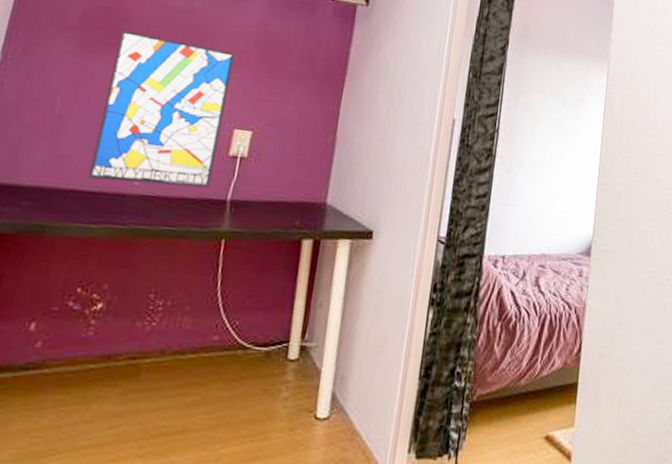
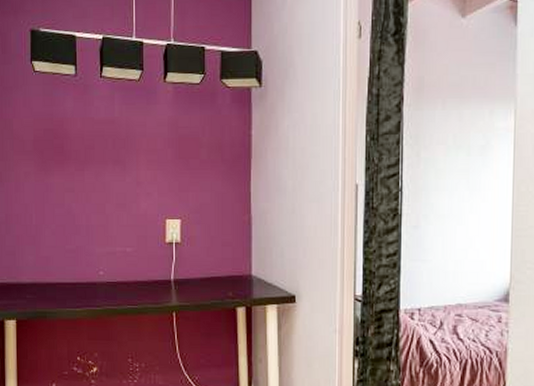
wall art: present [87,30,235,188] -> none [65,147,155,273]

